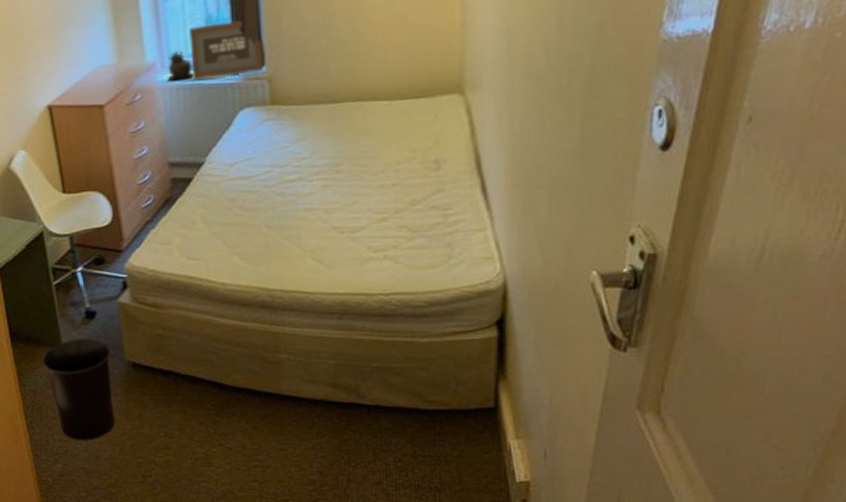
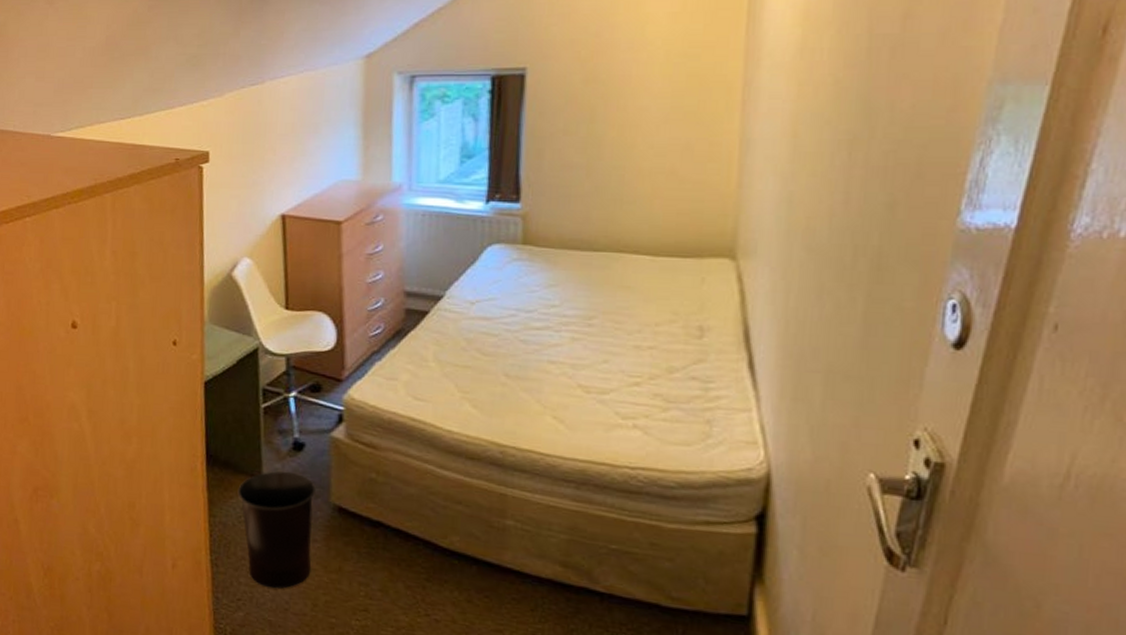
succulent plant: present [167,50,194,81] -> none [414,175,443,207]
picture frame: present [189,20,263,81] -> none [441,151,520,209]

